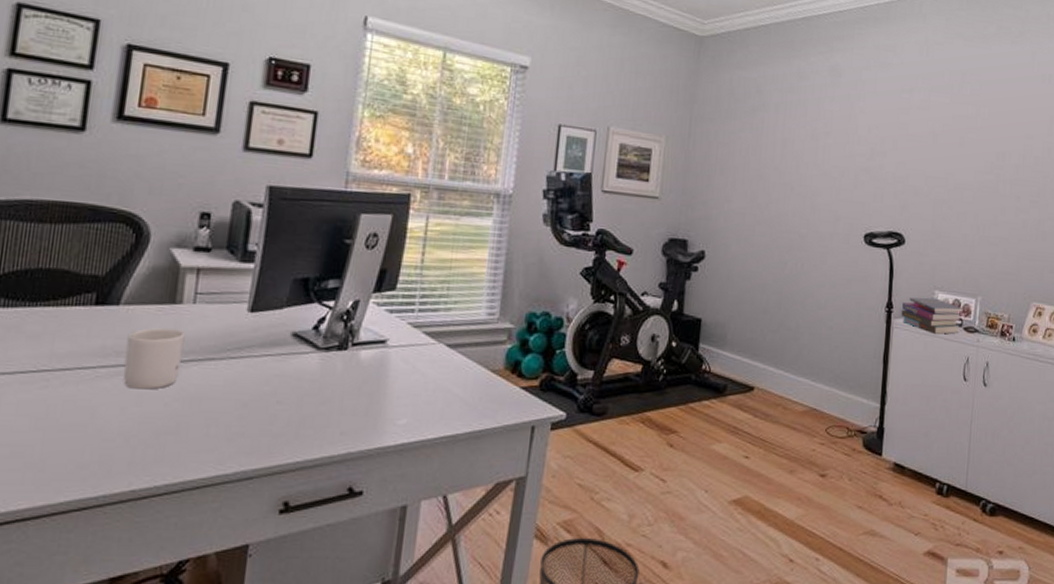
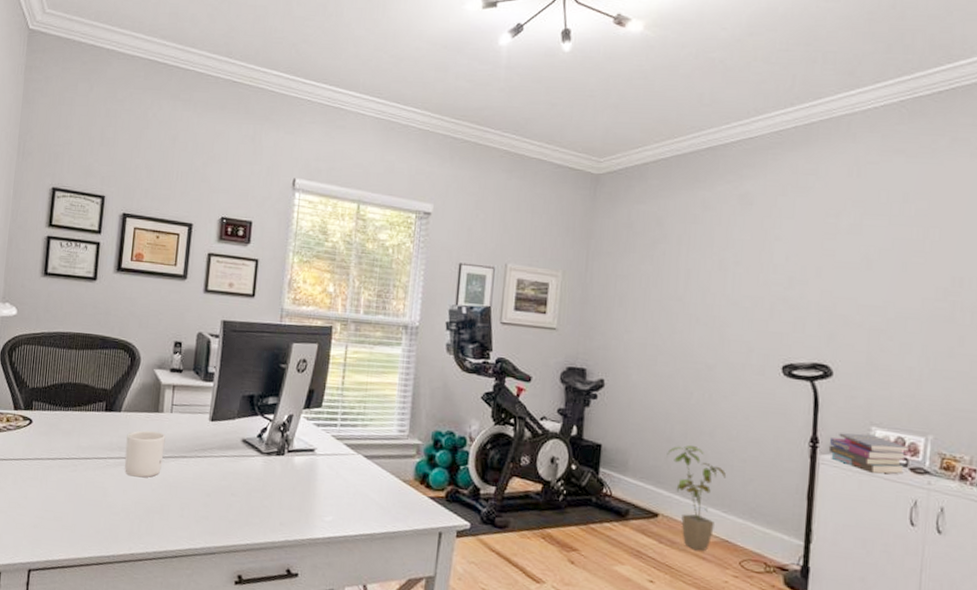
house plant: none [762,316,815,422] -> present [667,445,726,551]

